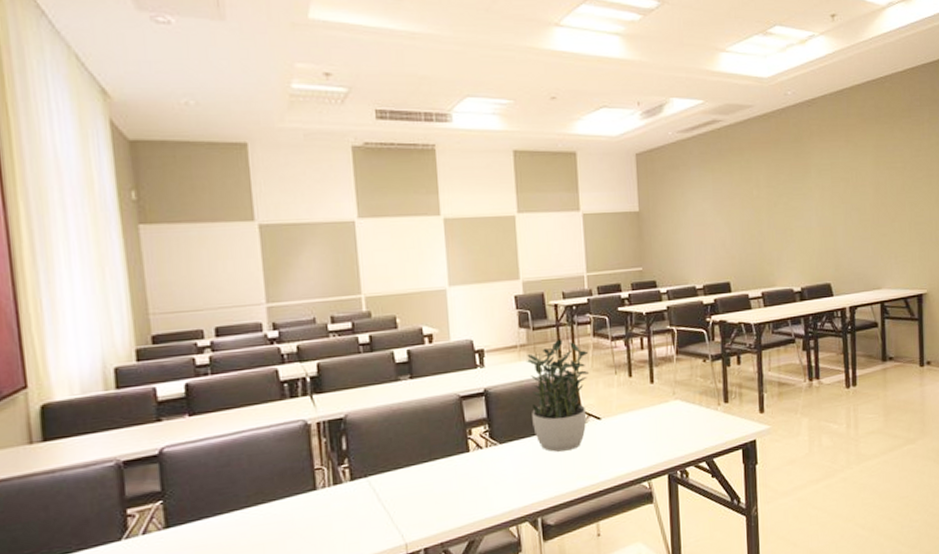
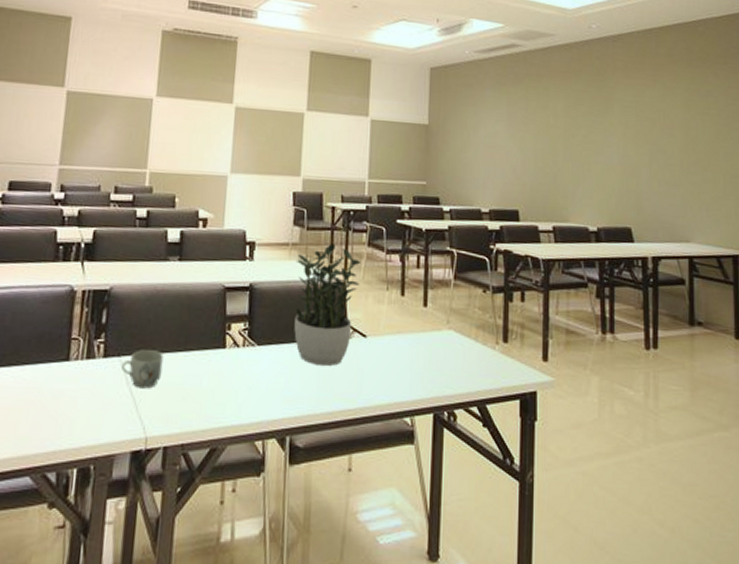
mug: none [371,465,411,503] -> present [122,350,164,389]

